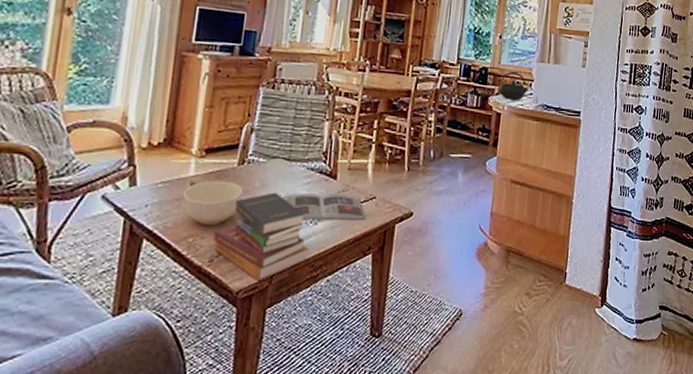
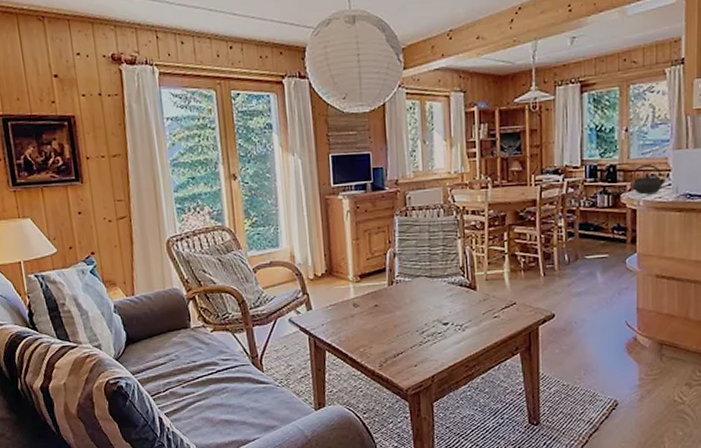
bowl: present [182,180,244,226] -> none [348,299,397,338]
books: present [213,192,309,281] -> none [379,306,462,380]
magazine: present [282,193,366,220] -> none [431,302,509,328]

